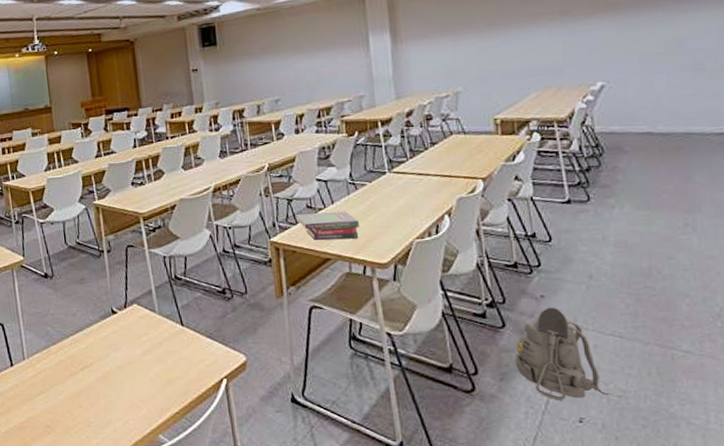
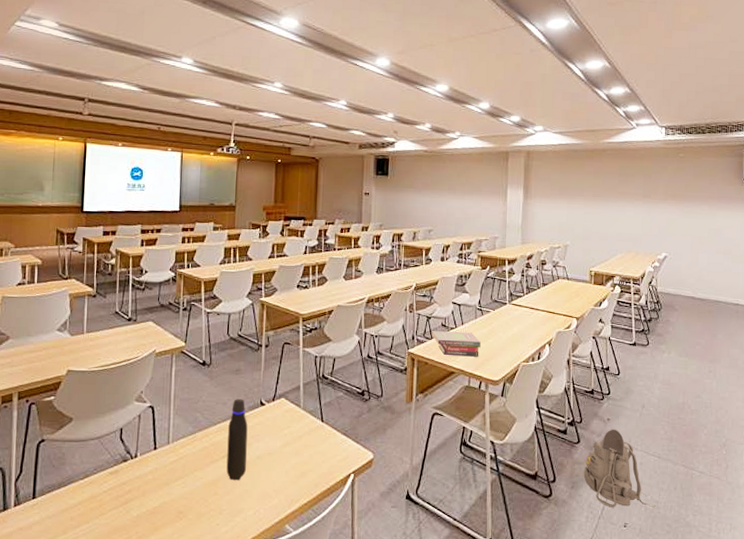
water bottle: none [82,308,109,393] -> present [226,399,248,481]

